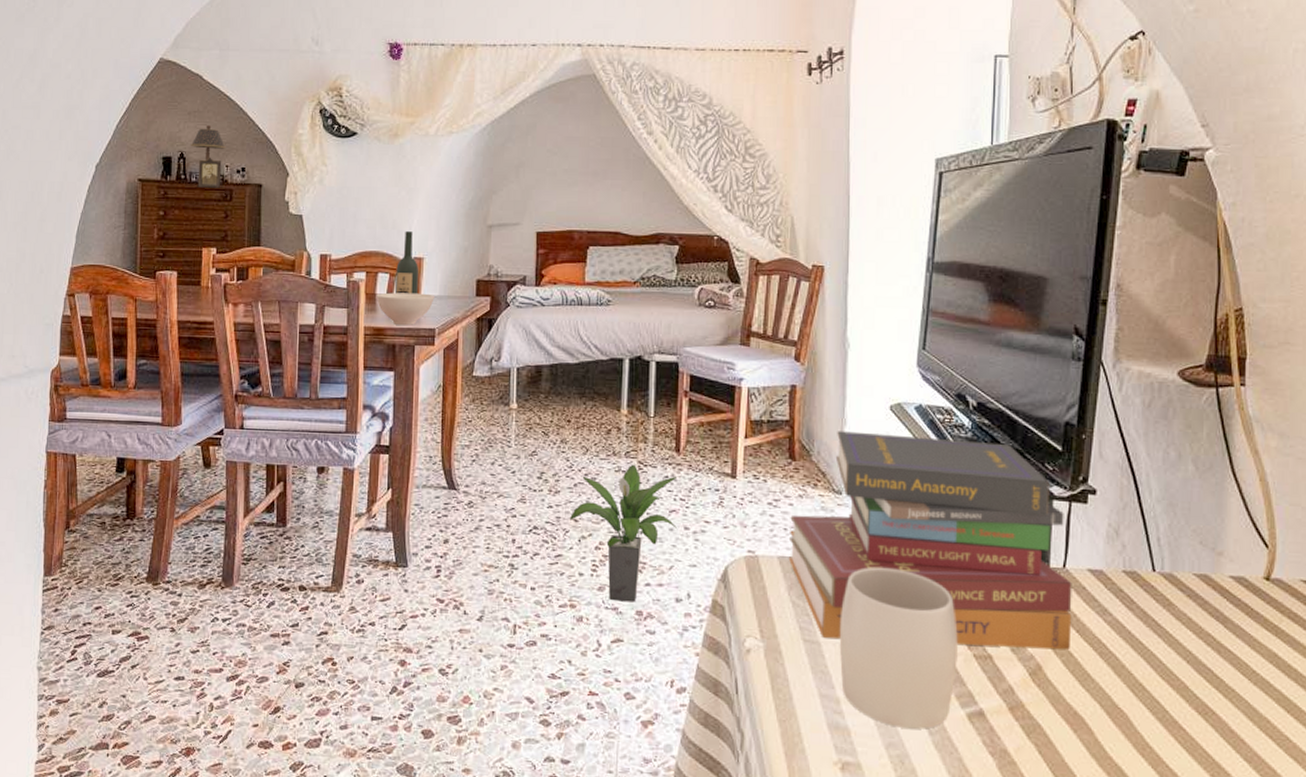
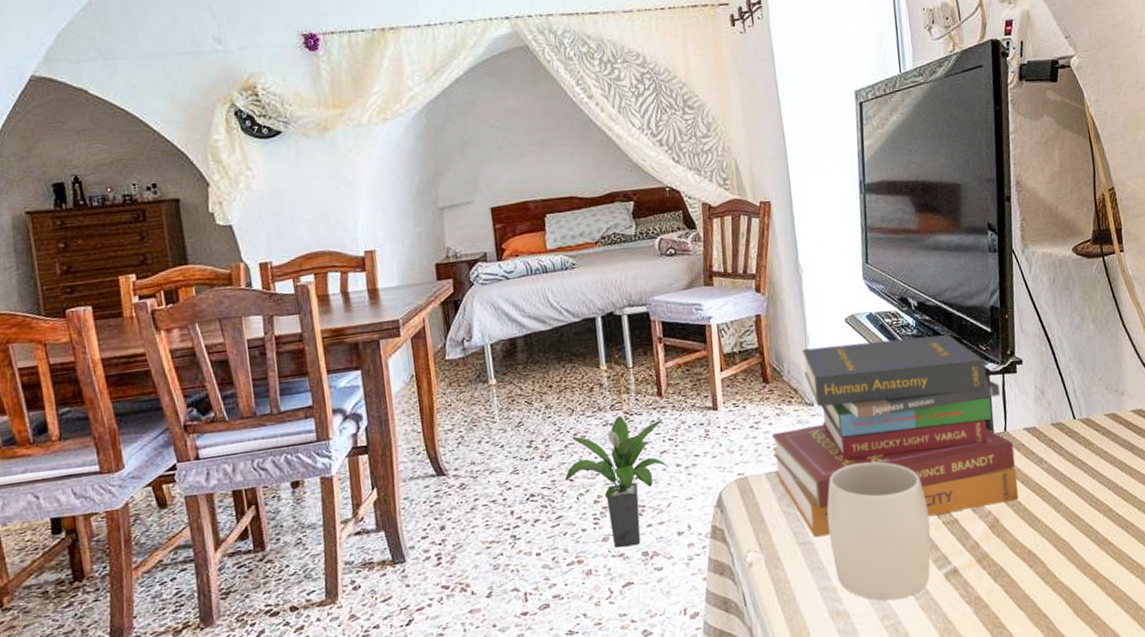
table lamp: present [190,125,226,188] -> none [84,143,130,212]
photo frame: present [197,157,222,188] -> none [99,177,132,212]
bowl: present [376,292,435,326] -> none [329,285,393,323]
wine bottle: present [395,231,419,294] -> none [346,225,374,291]

